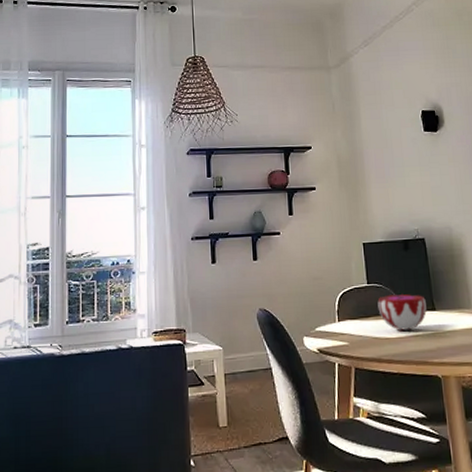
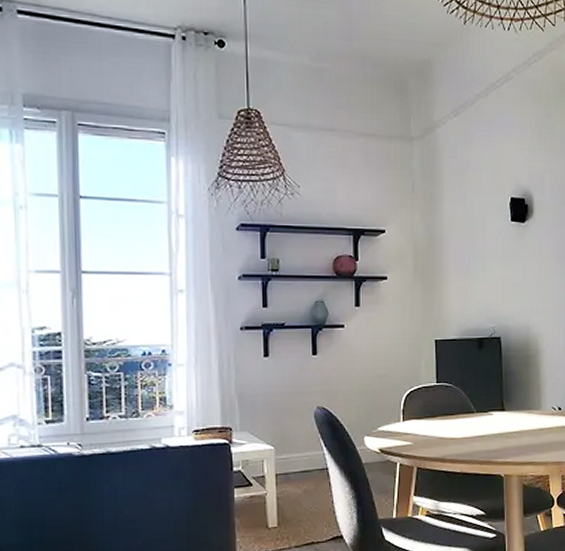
decorative bowl: present [377,294,427,331] -> none [446,394,496,431]

